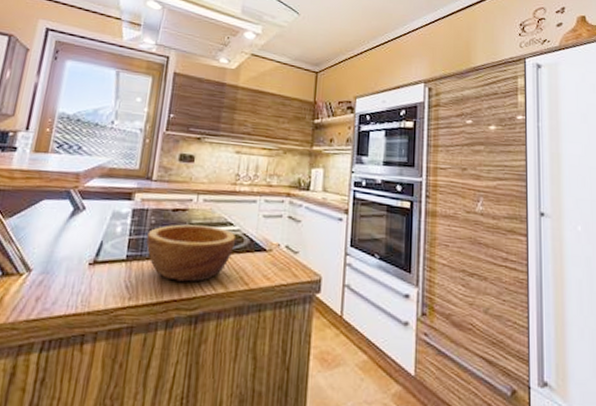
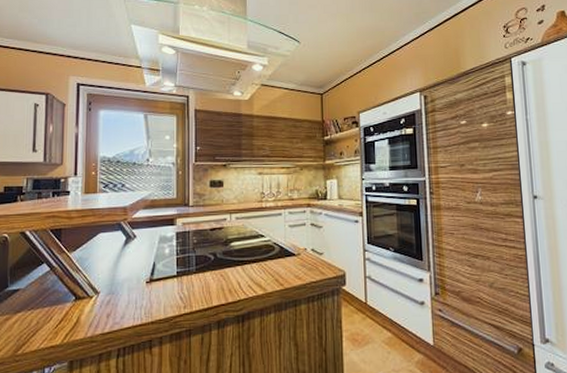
bowl: present [146,224,236,282] -> none [192,240,268,289]

